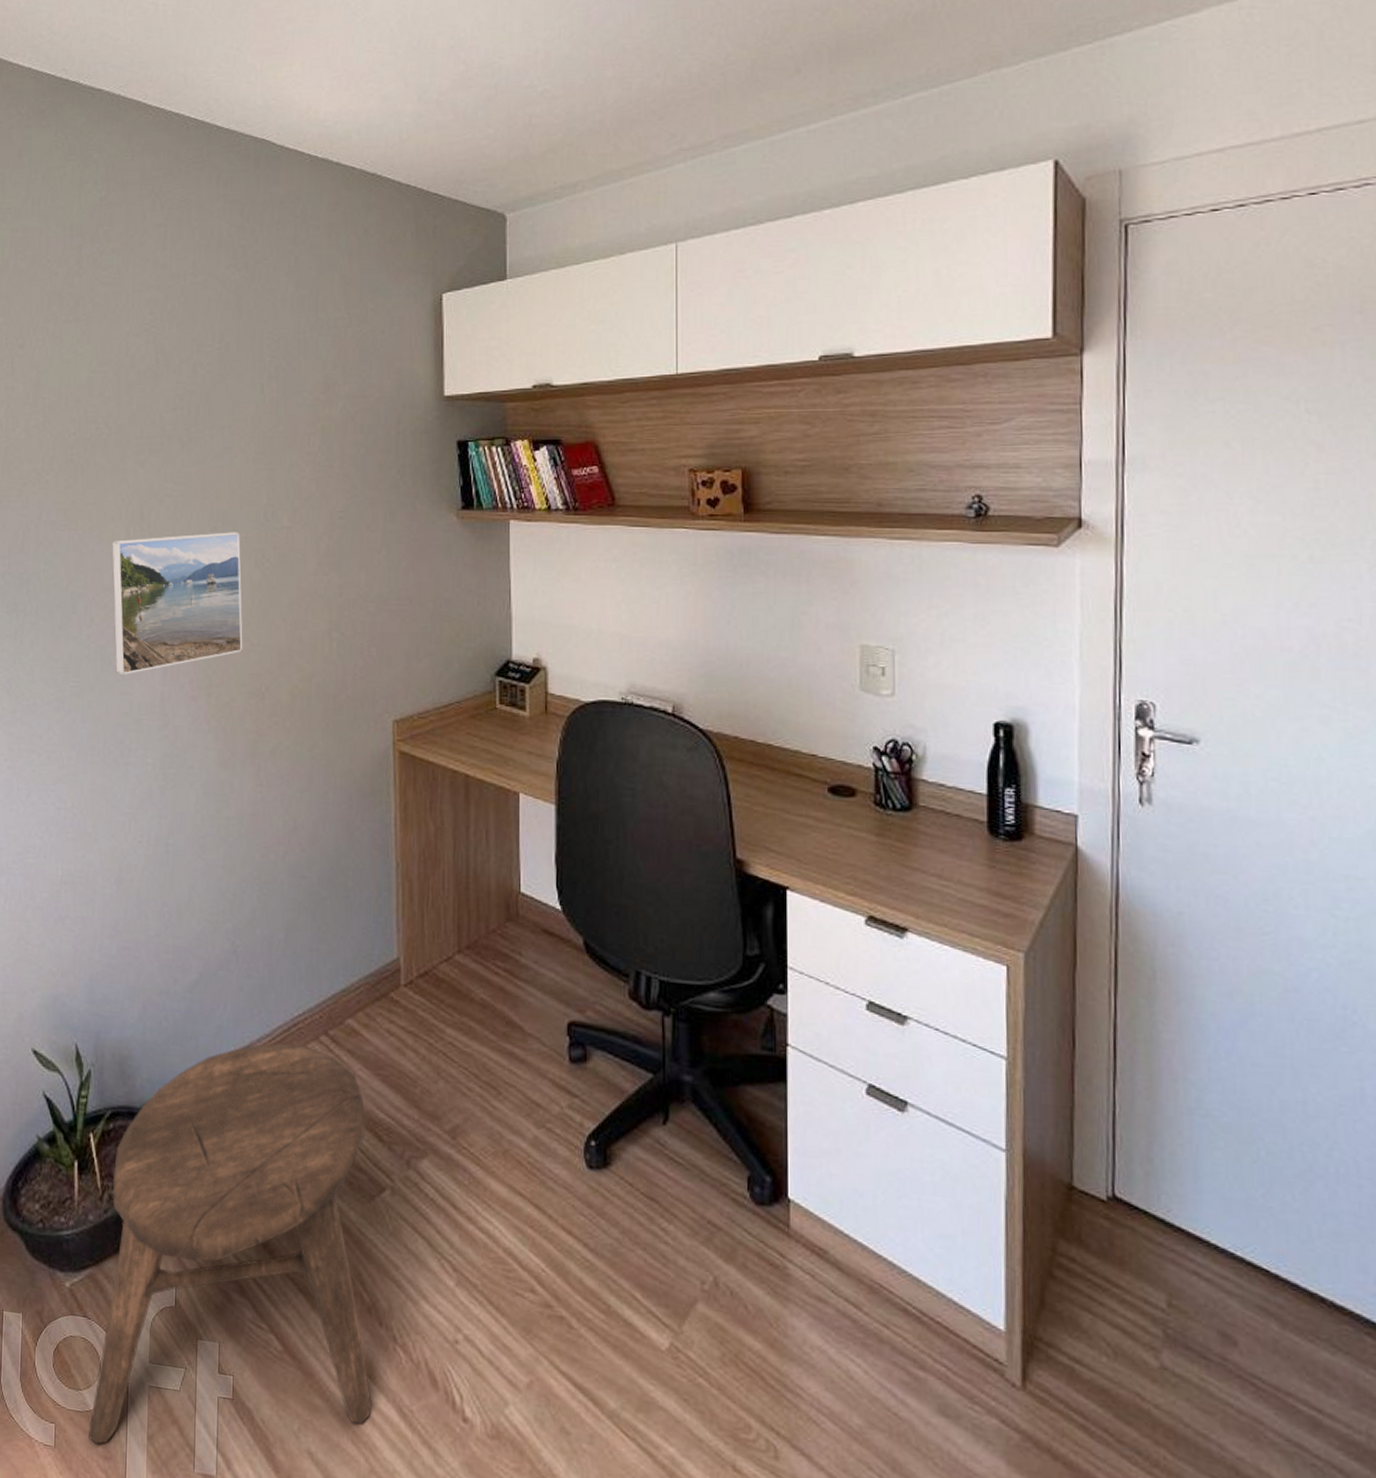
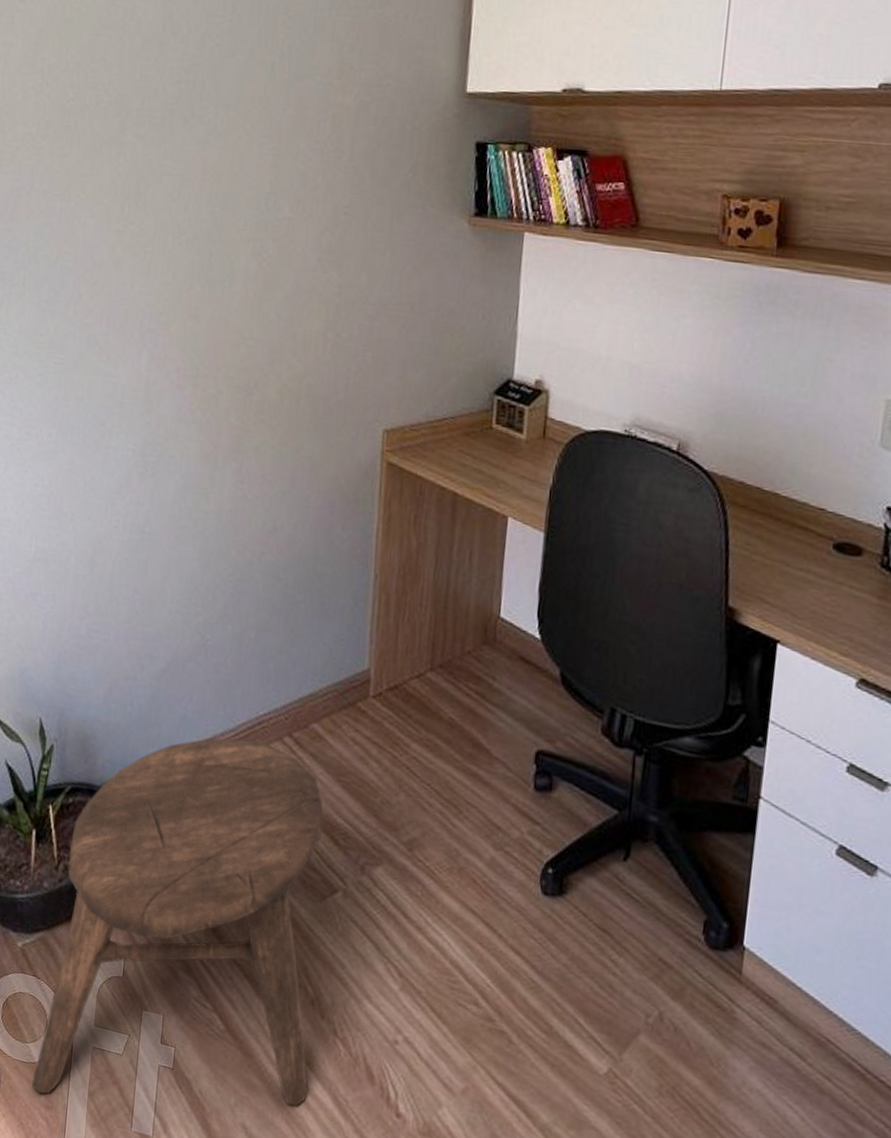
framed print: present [112,532,243,676] -> none [101,215,239,357]

